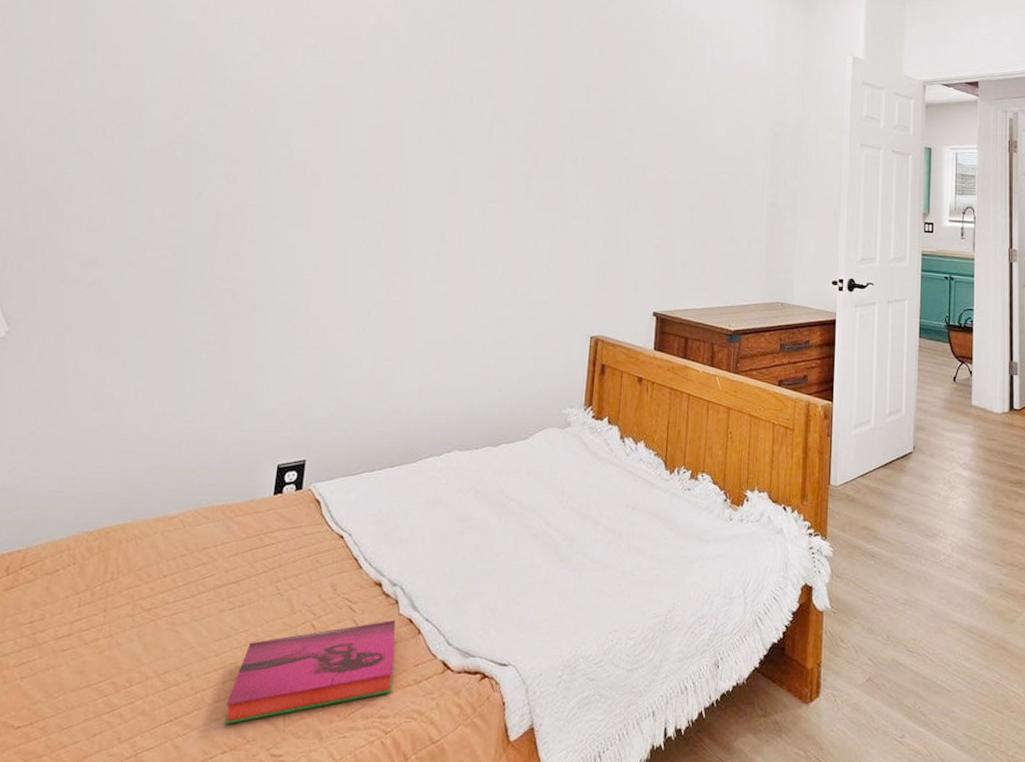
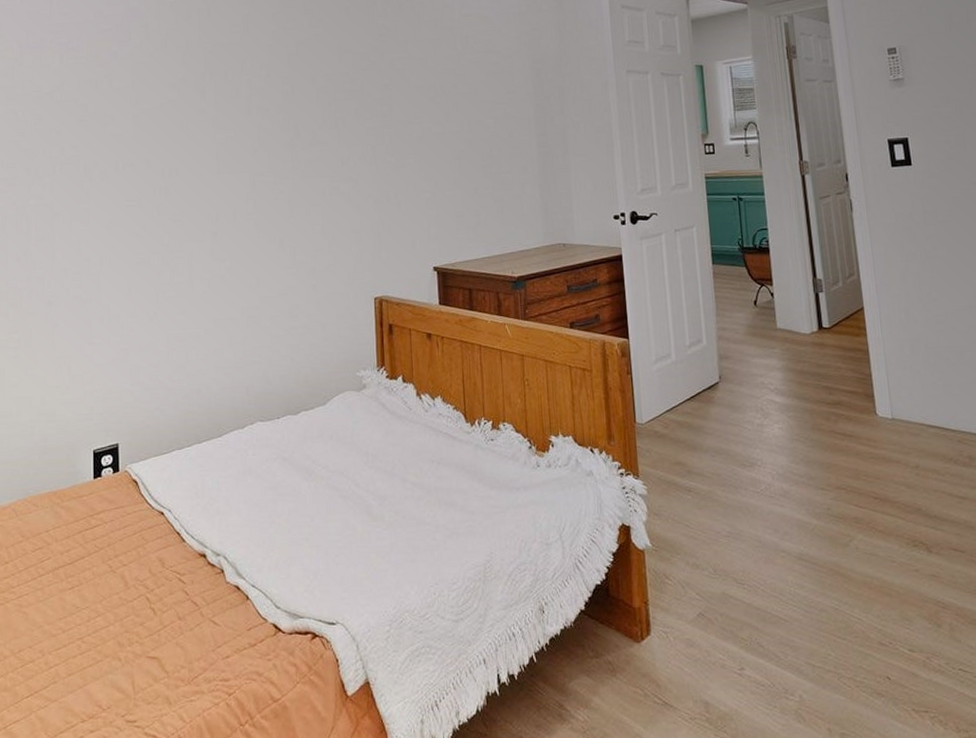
hardback book: present [223,619,396,724] -> none [79,587,229,695]

